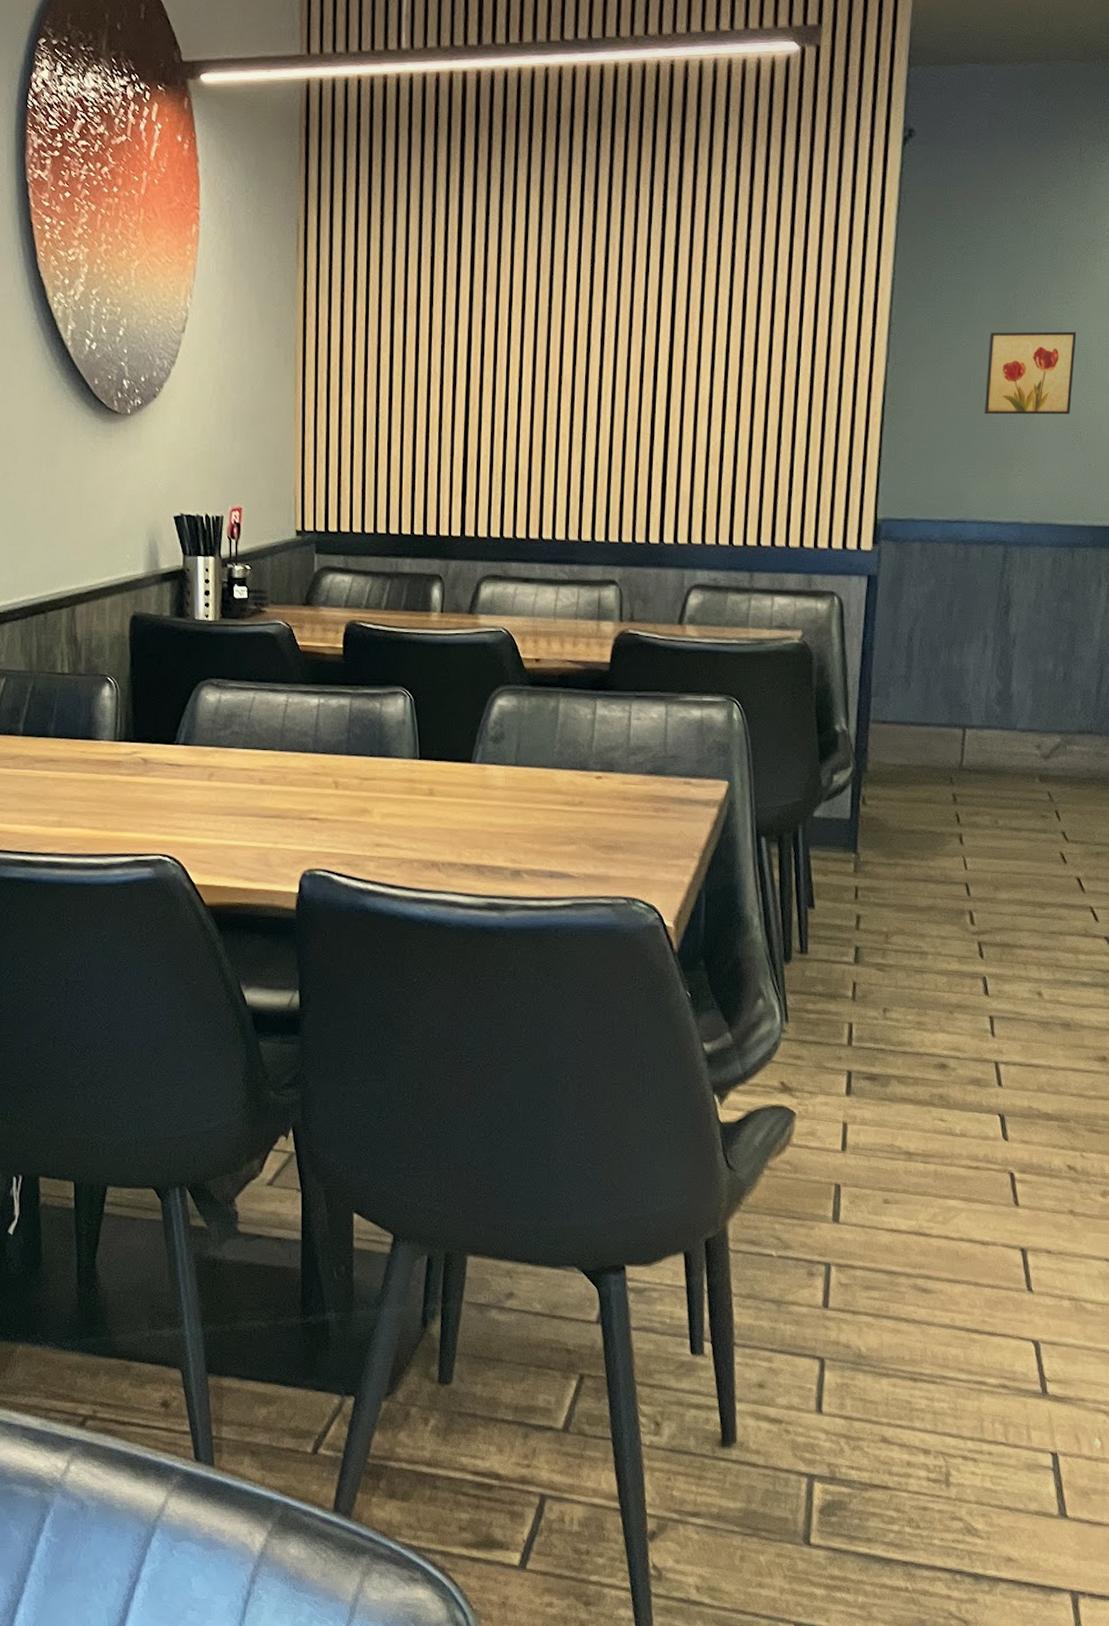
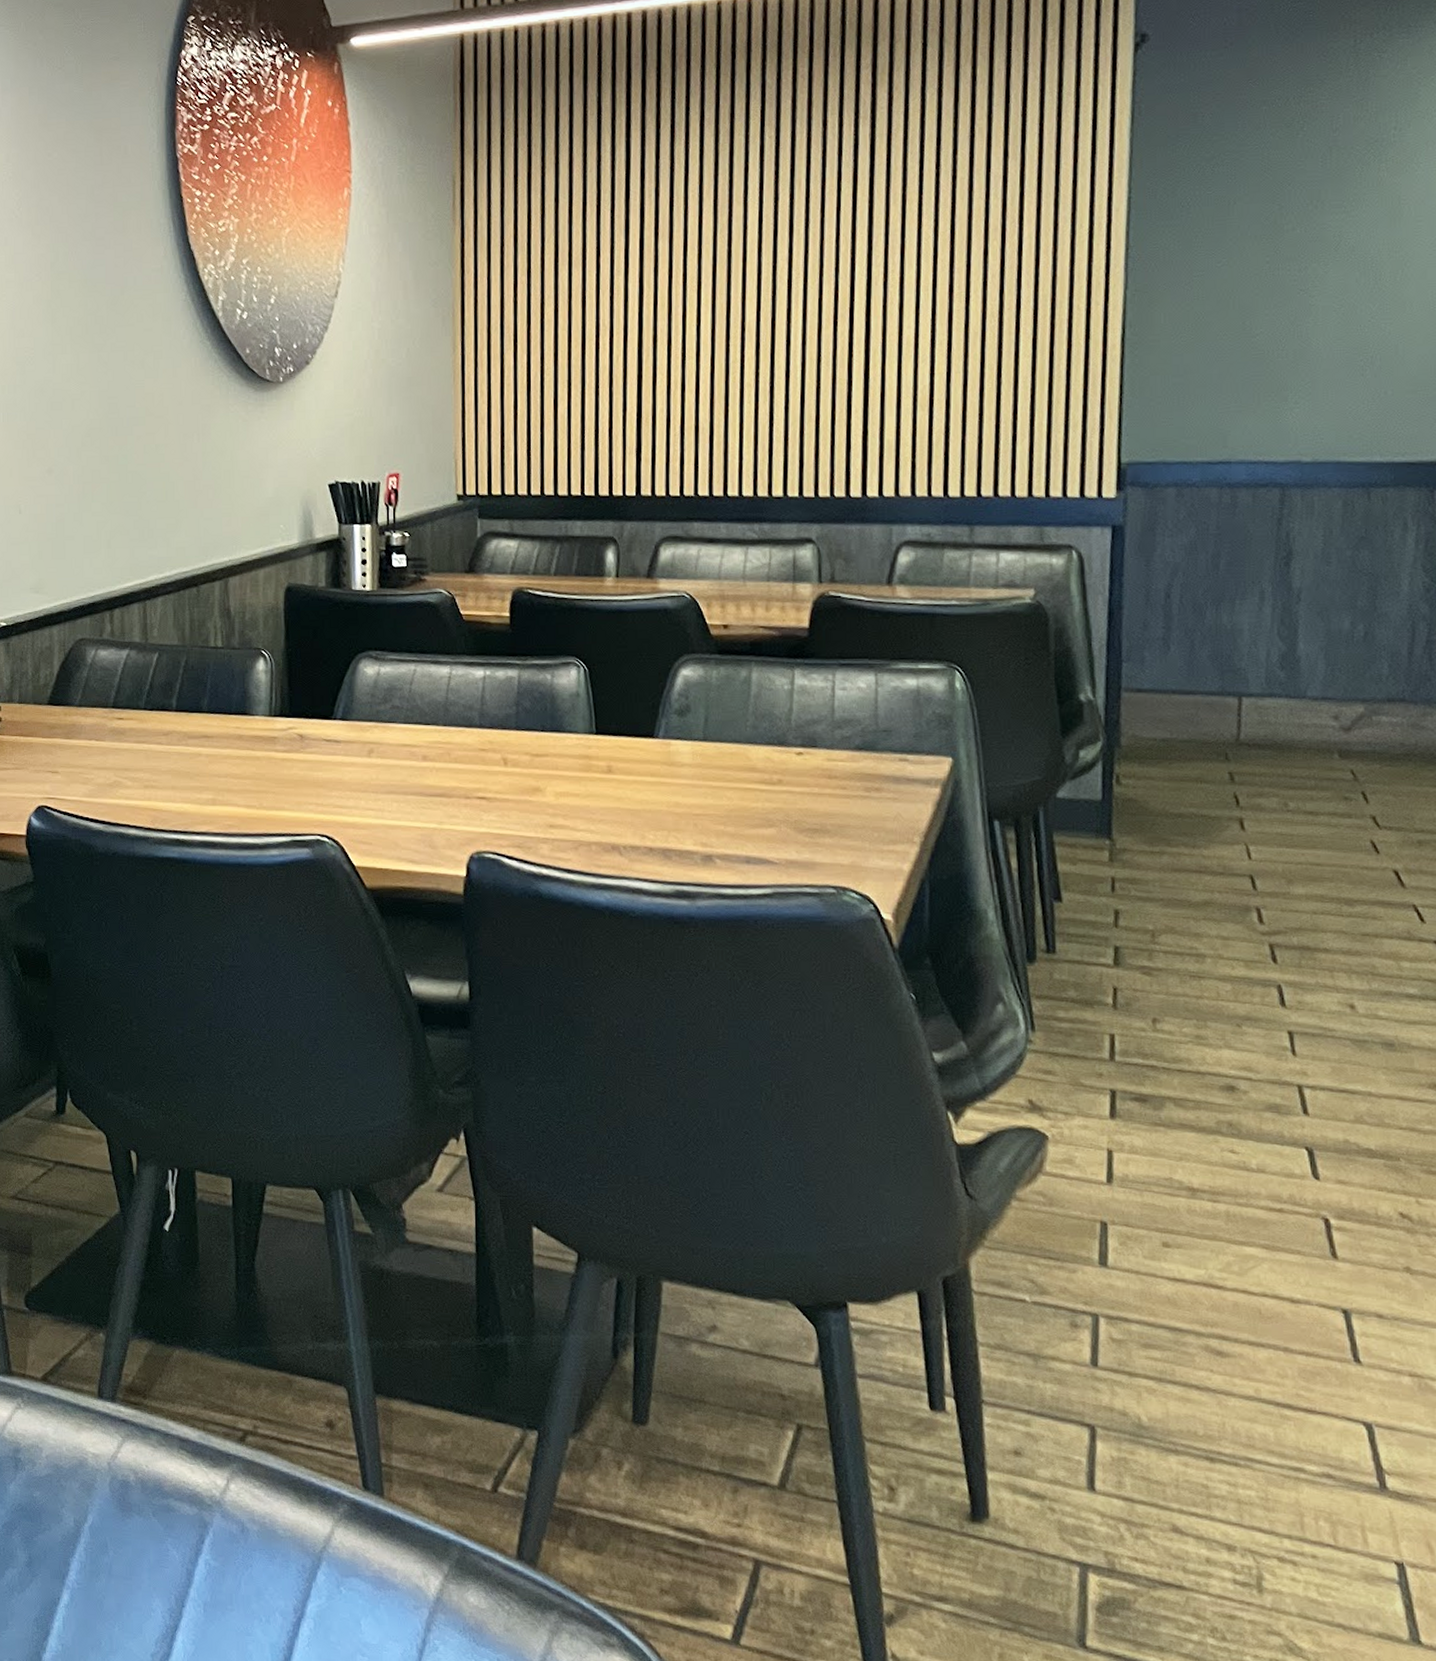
wall art: present [985,331,1077,415] -> none [1249,243,1361,342]

